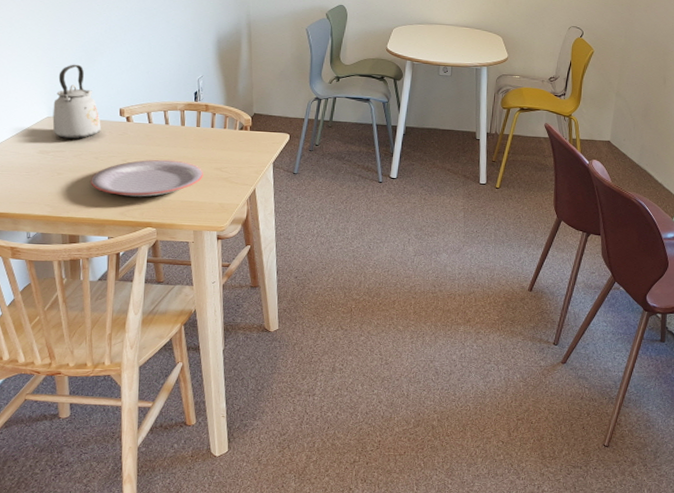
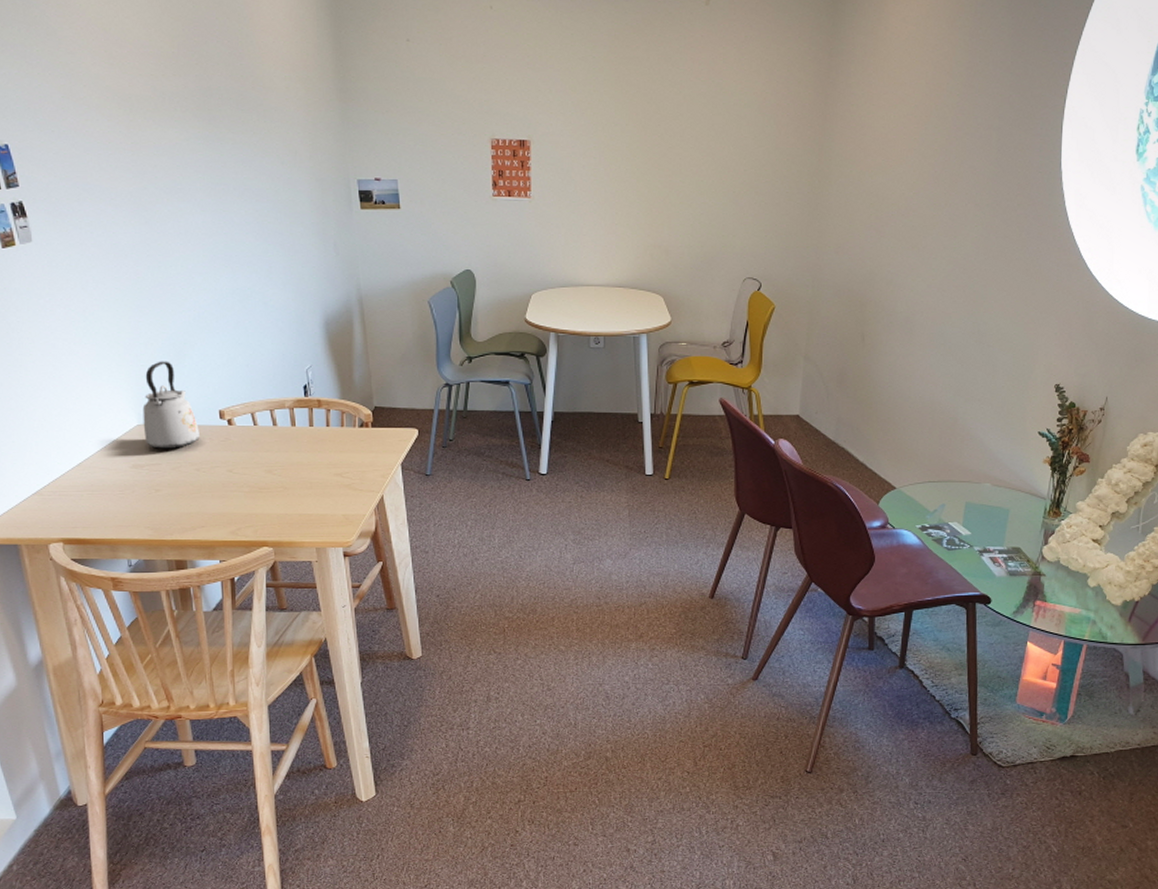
plate: present [91,159,203,197] -> none [194,467,322,513]

